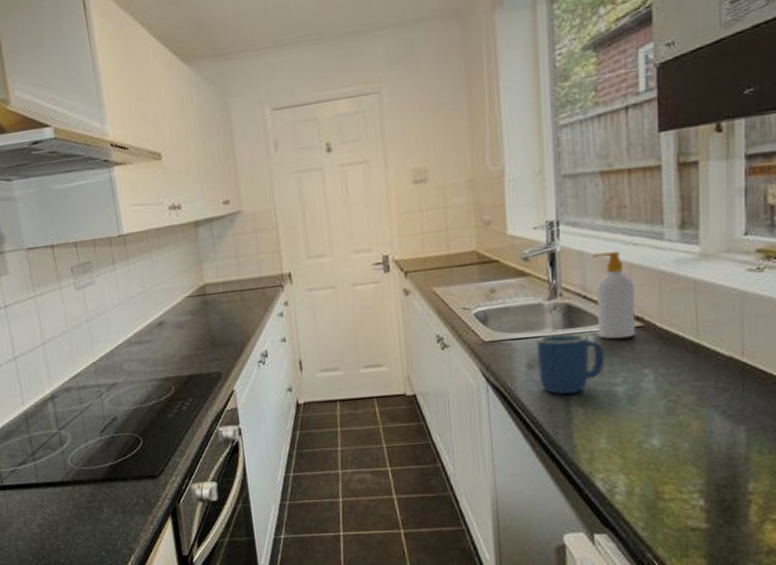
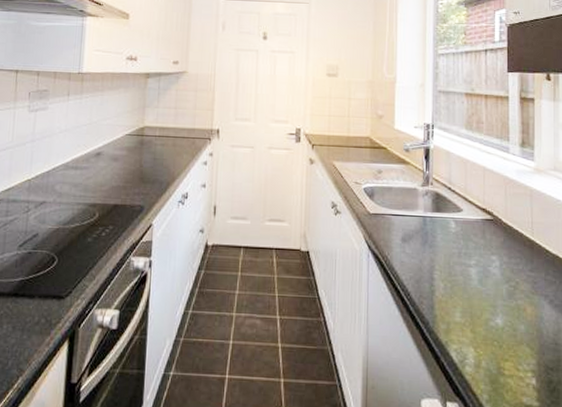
mug: present [536,333,605,395] -> none [409,215,463,270]
soap bottle: present [592,251,636,339] -> none [457,155,487,228]

